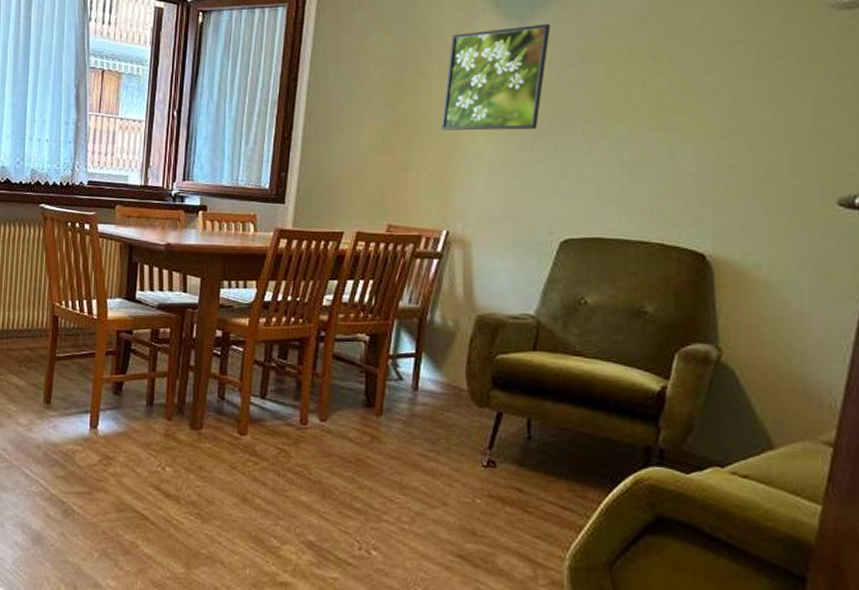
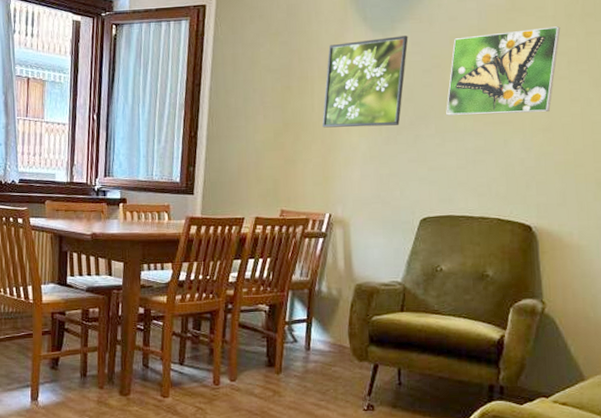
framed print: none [596,13,749,119] -> present [446,26,561,116]

